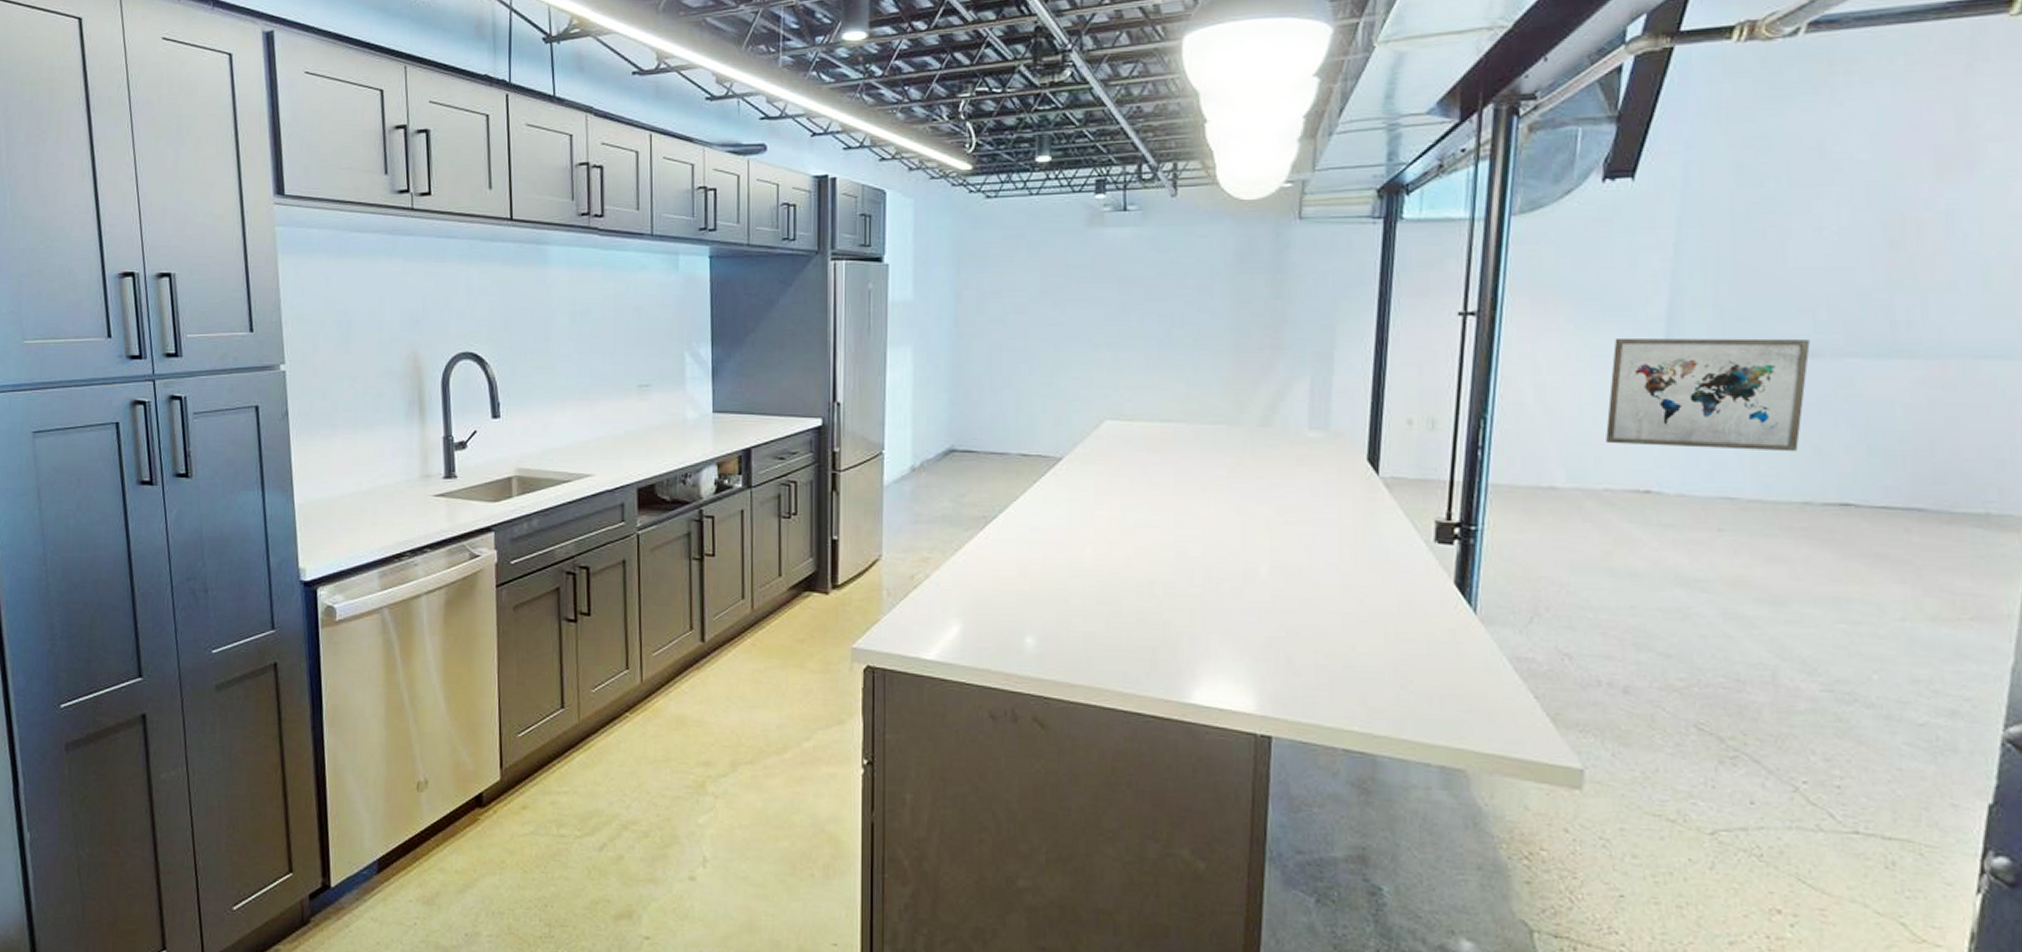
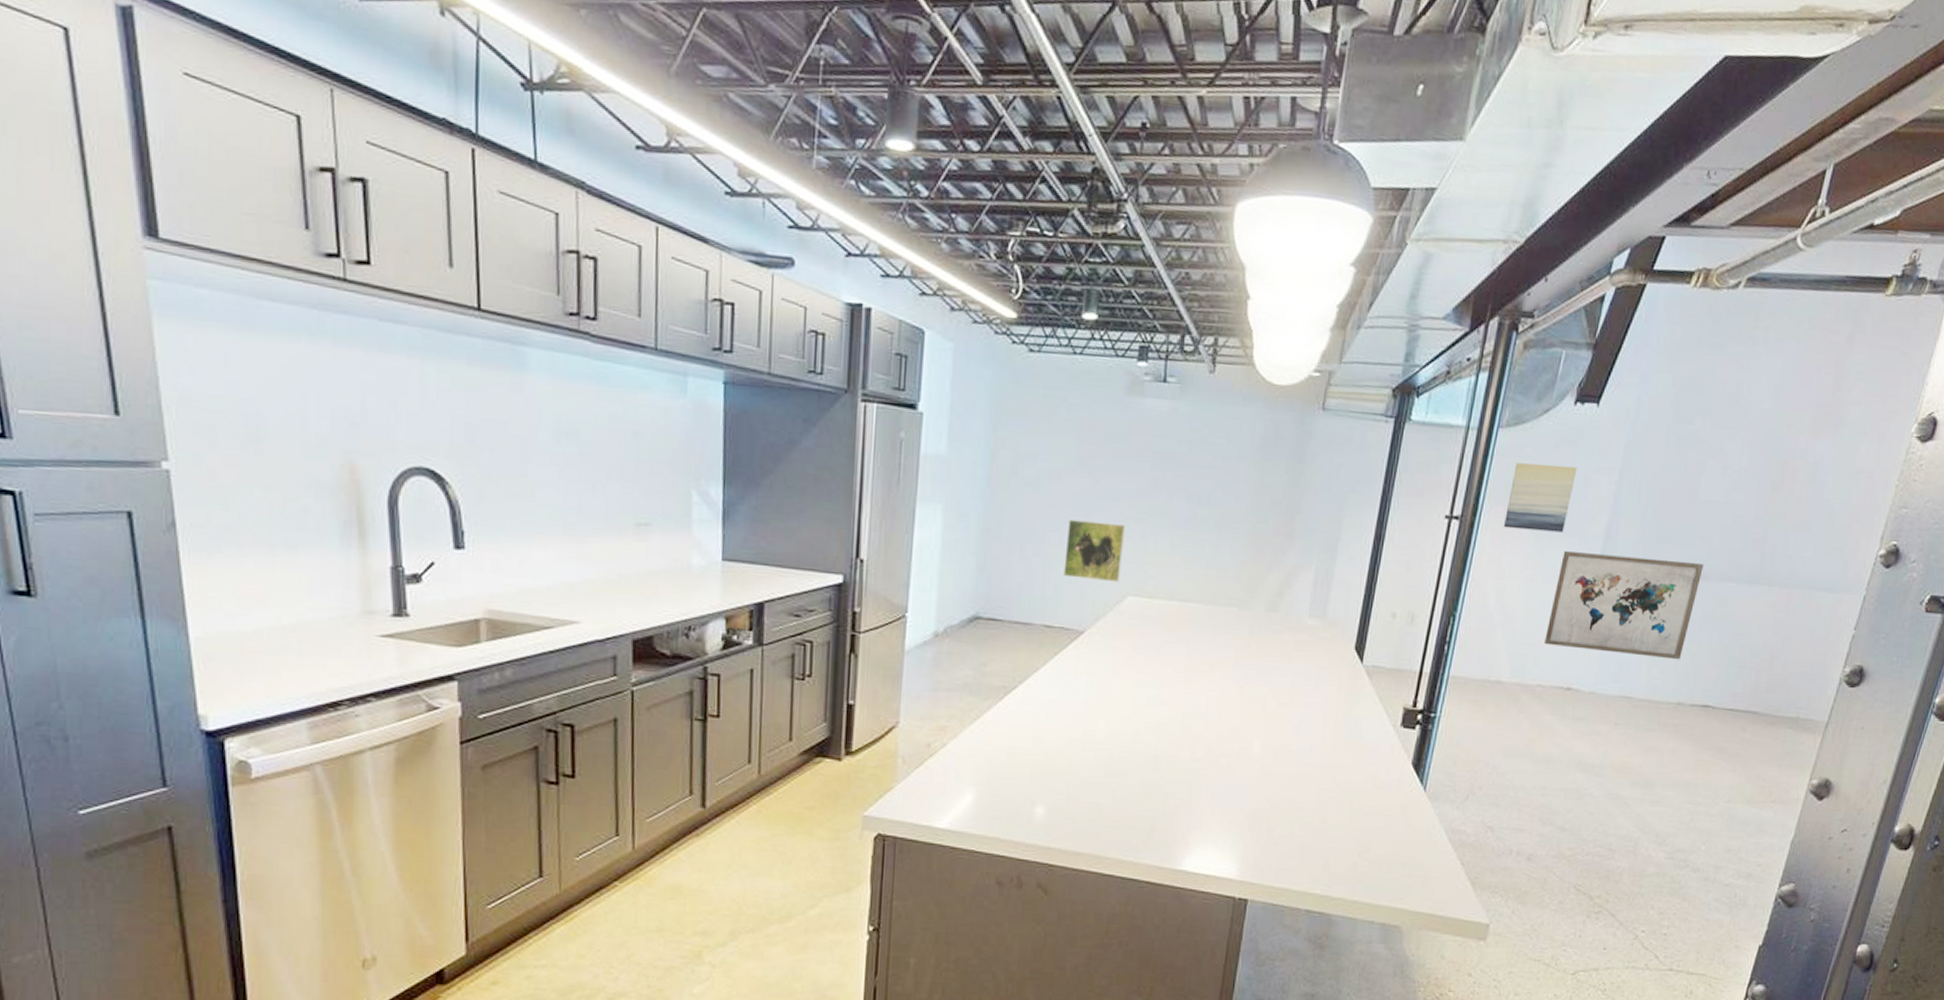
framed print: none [1036,350,1097,408] -> present [1063,519,1126,583]
wall art: none [1532,247,1618,320] -> present [1503,463,1577,533]

